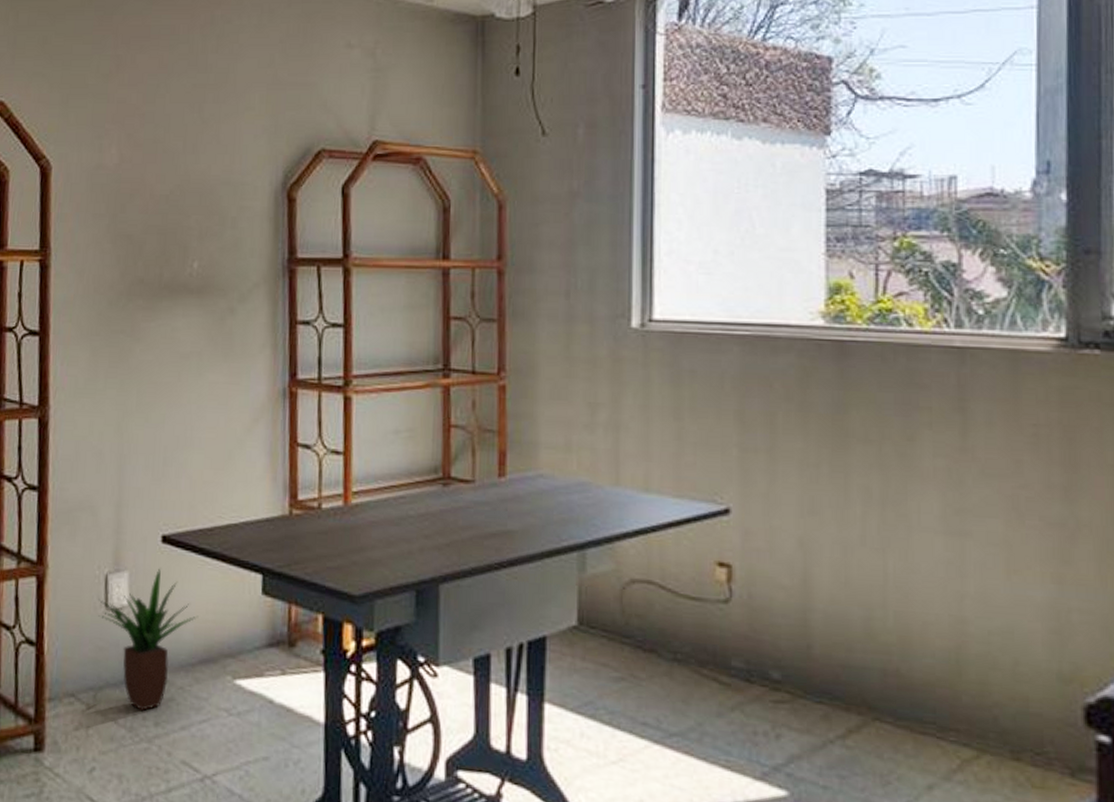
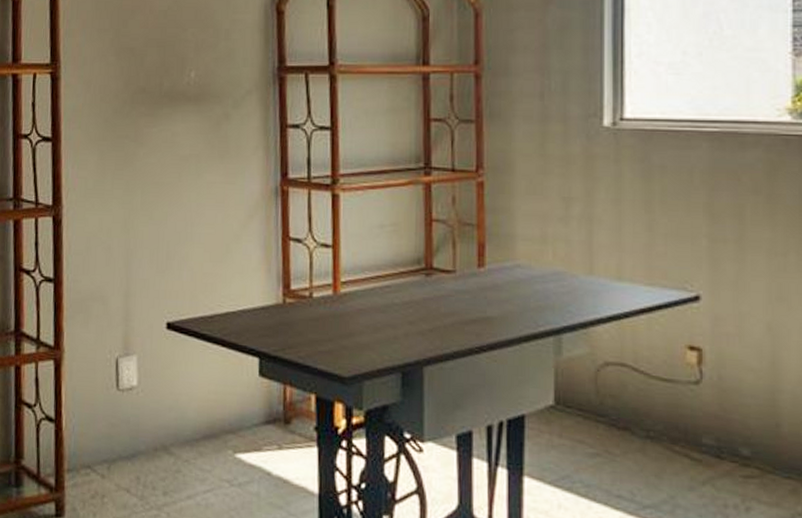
potted plant: present [98,568,199,711] -> none [110,352,201,481]

